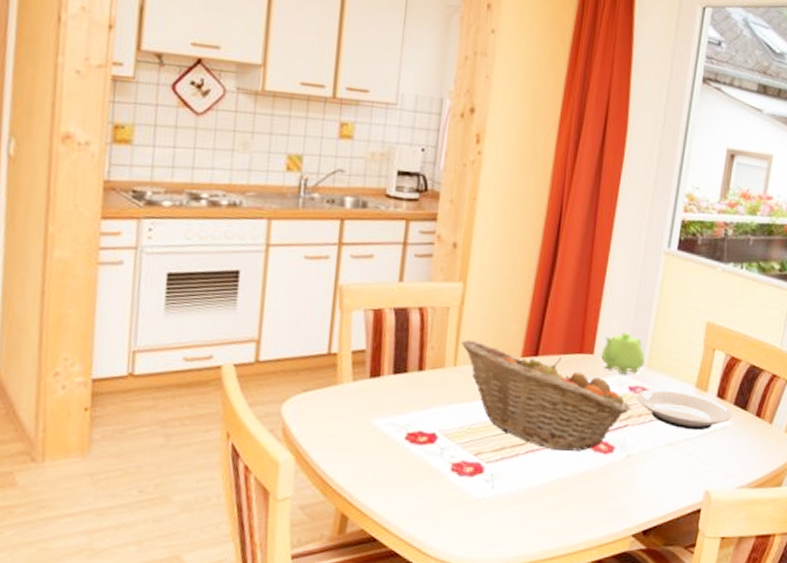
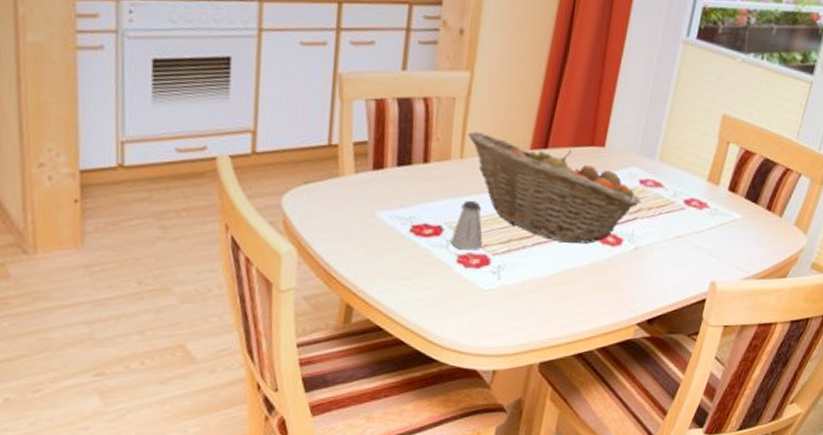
saltshaker: none [445,408,476,458] -> present [451,201,483,250]
teapot: present [601,332,645,375] -> none [612,125,658,169]
plate: present [636,388,733,431] -> none [646,182,743,223]

